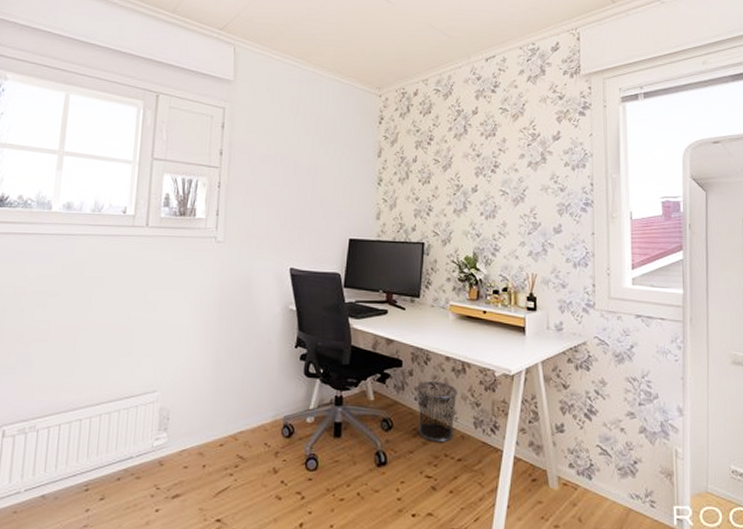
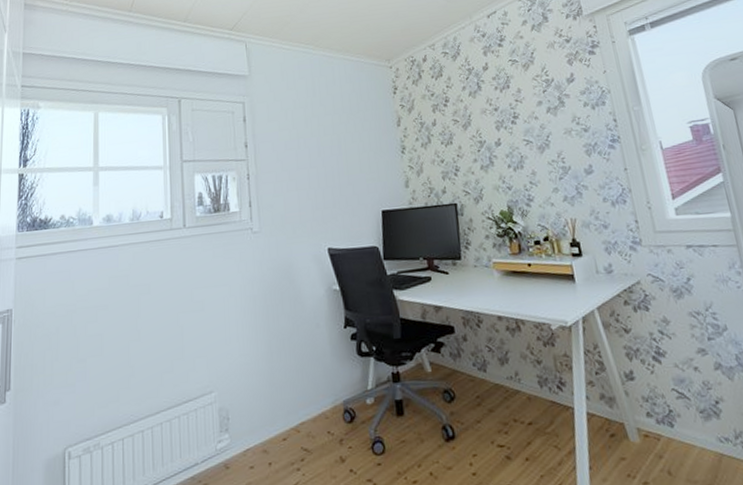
waste bin: present [416,381,459,443] -> none [472,343,520,408]

